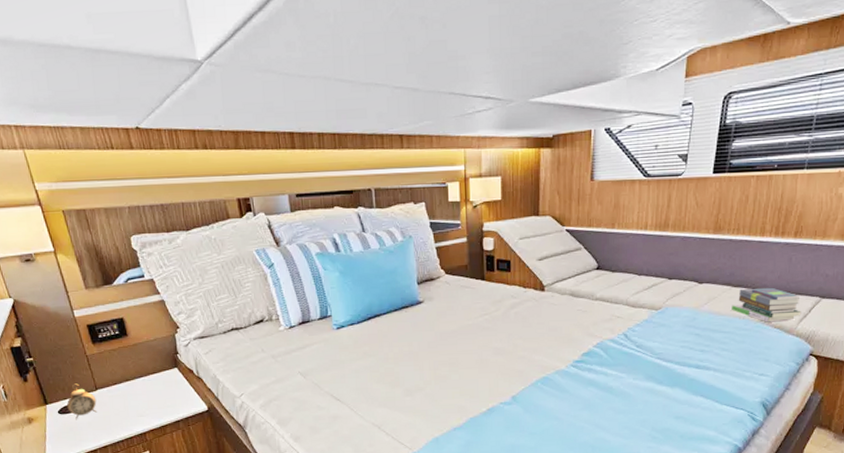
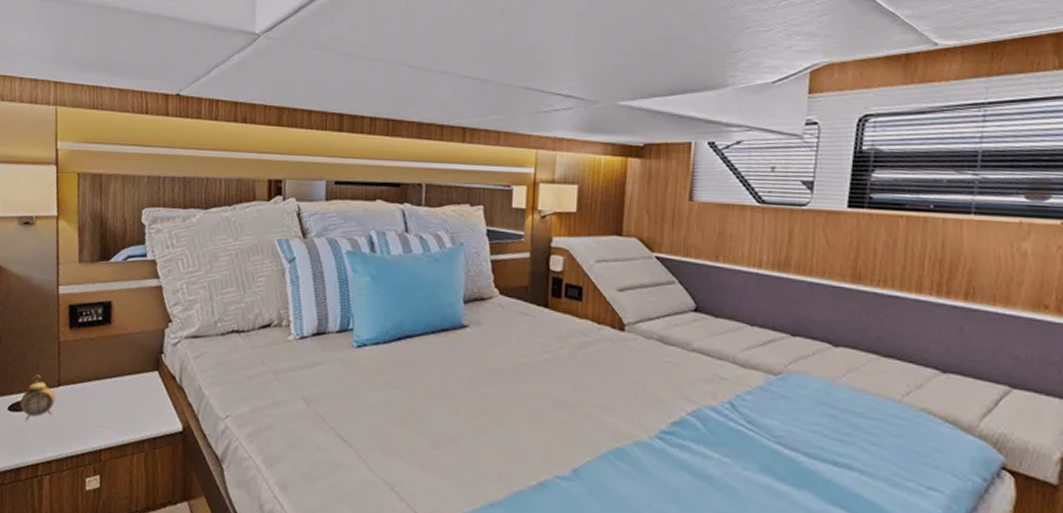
books: present [731,287,802,322] -> none [881,361,984,414]

